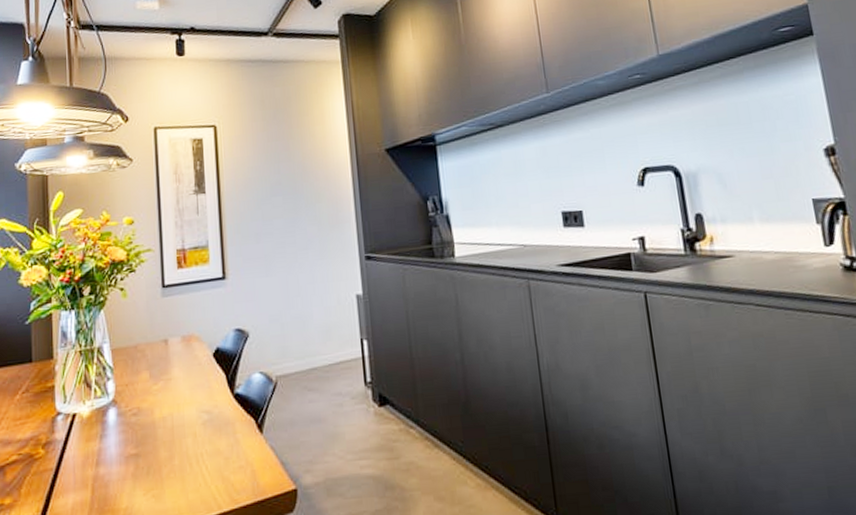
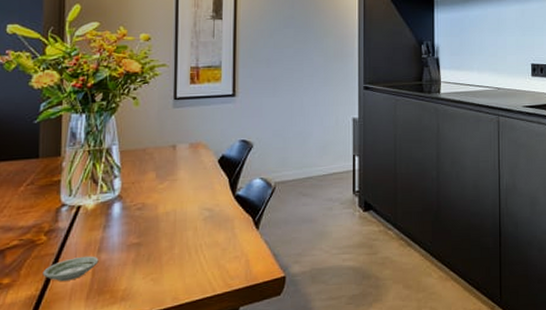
saucer: none [42,470,98,500] -> present [42,256,99,281]

